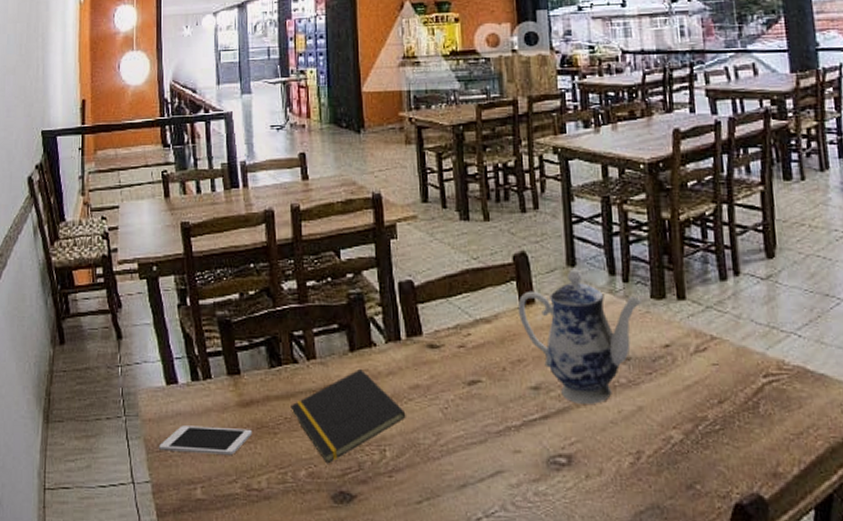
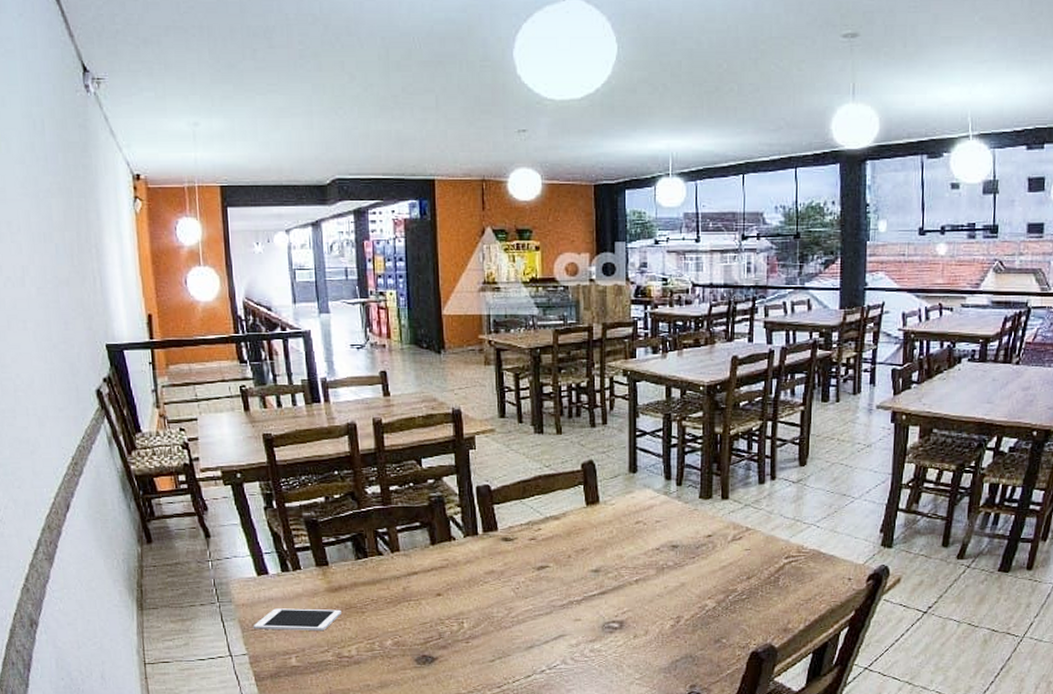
notepad: present [290,368,406,464] -> none [377,558,482,635]
teapot: present [517,269,641,404] -> none [583,475,691,582]

